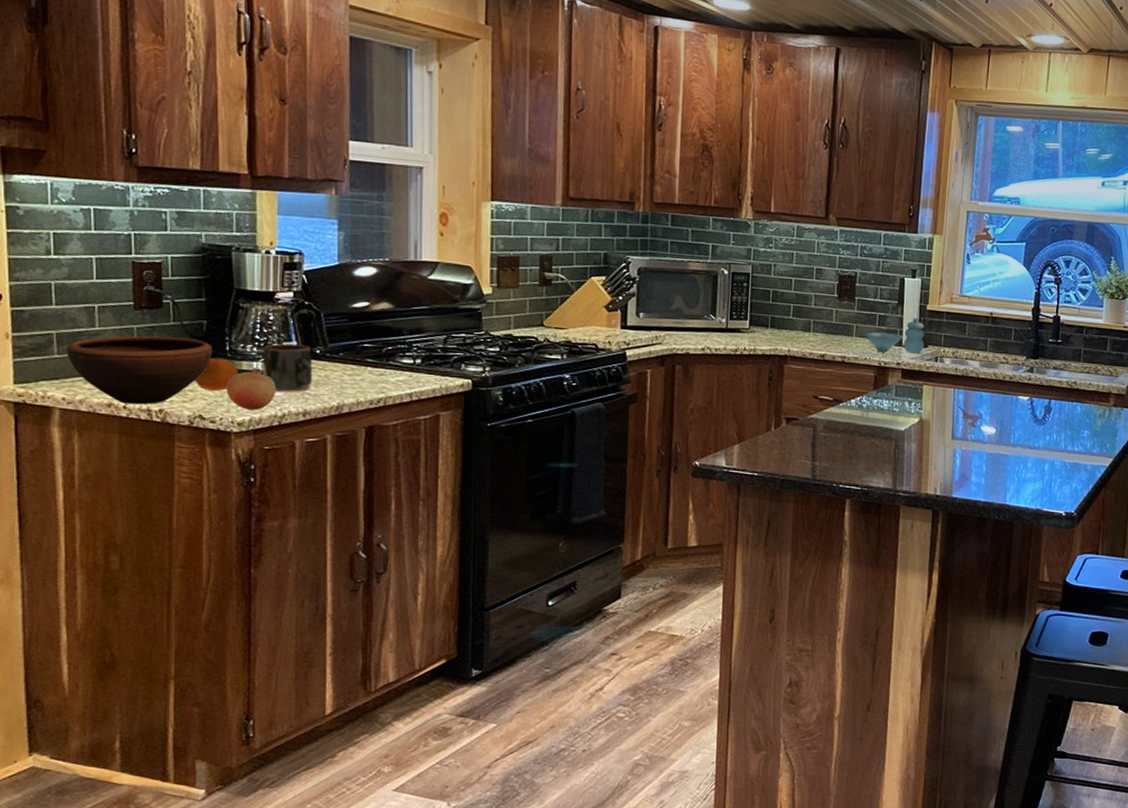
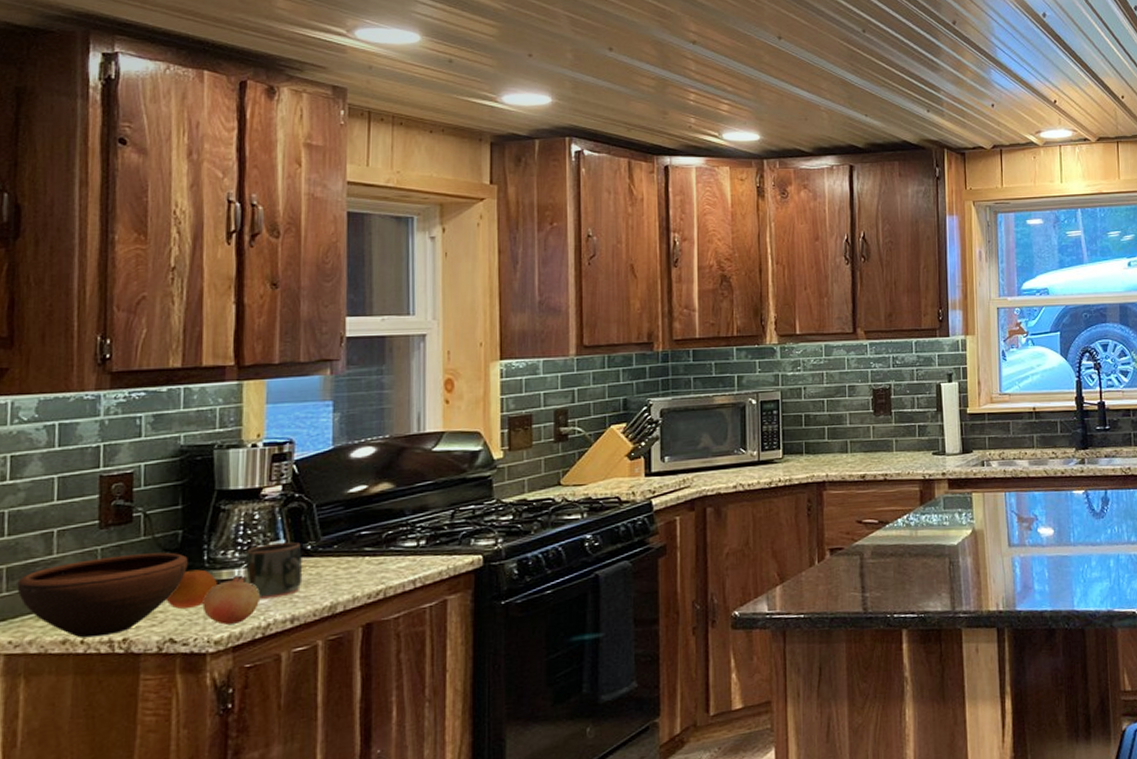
soap dispenser: present [864,318,925,354] -> none [904,423,969,465]

